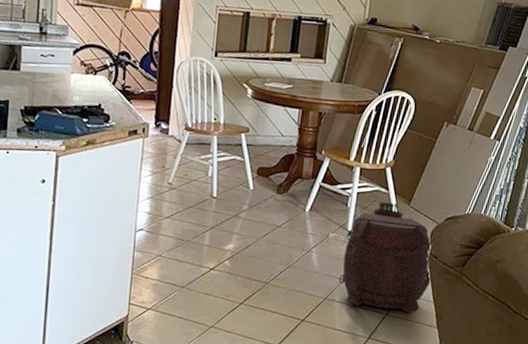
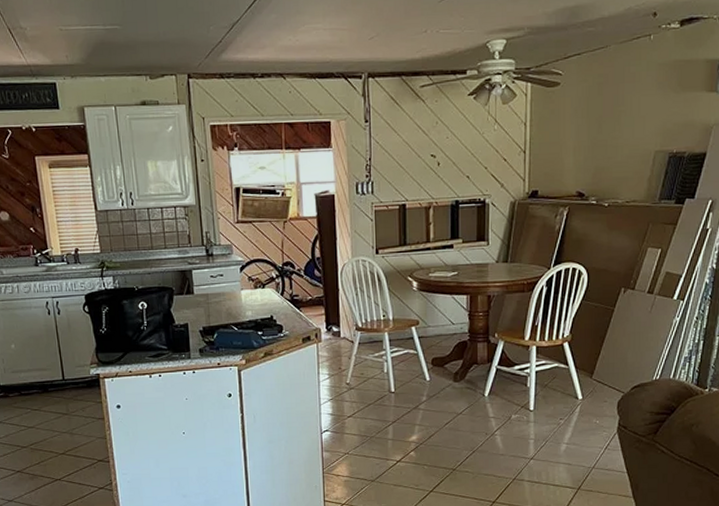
backpack: present [338,202,432,313] -> none [526,377,623,486]

